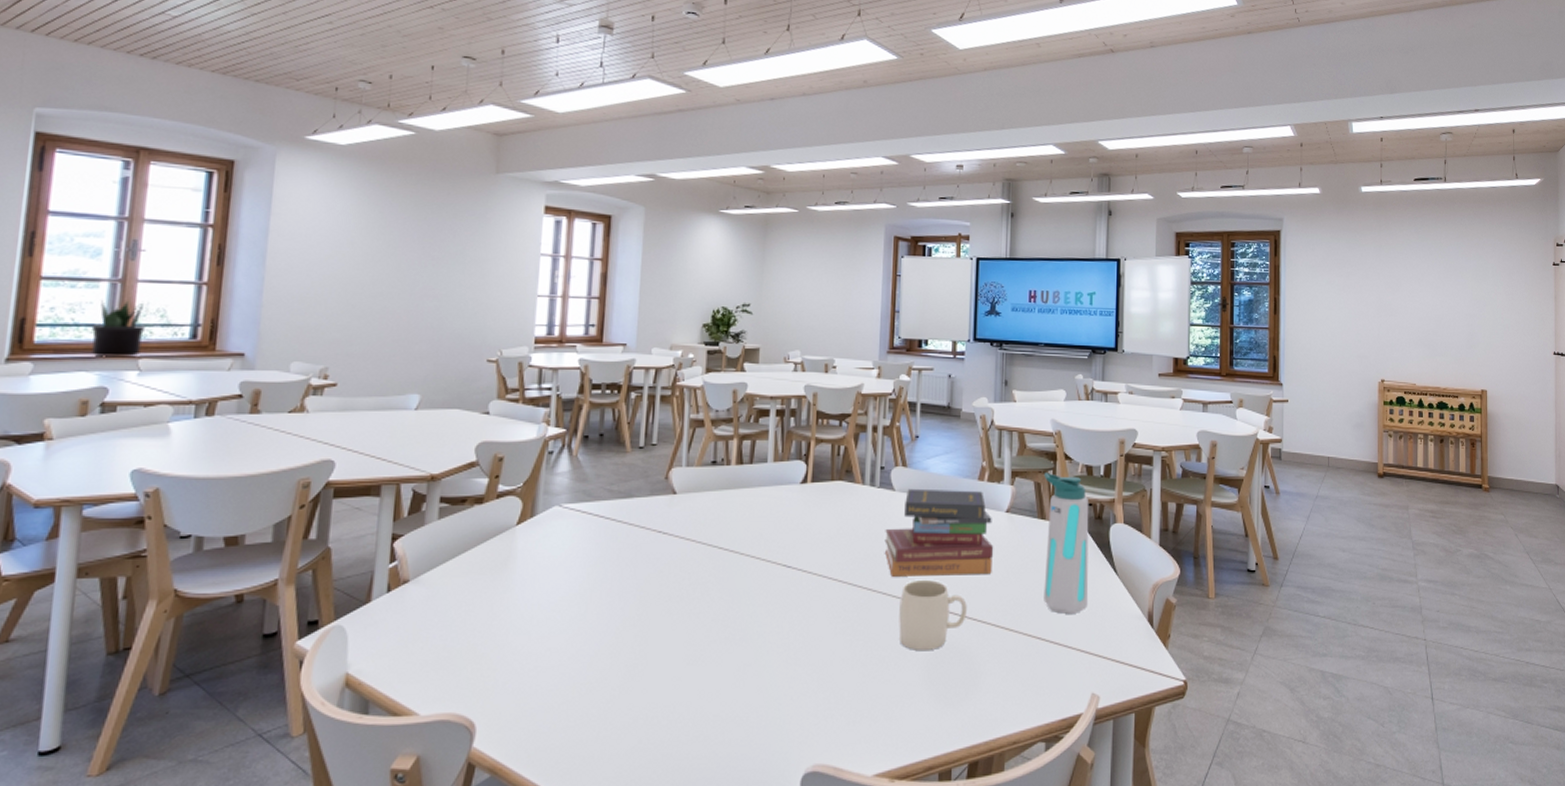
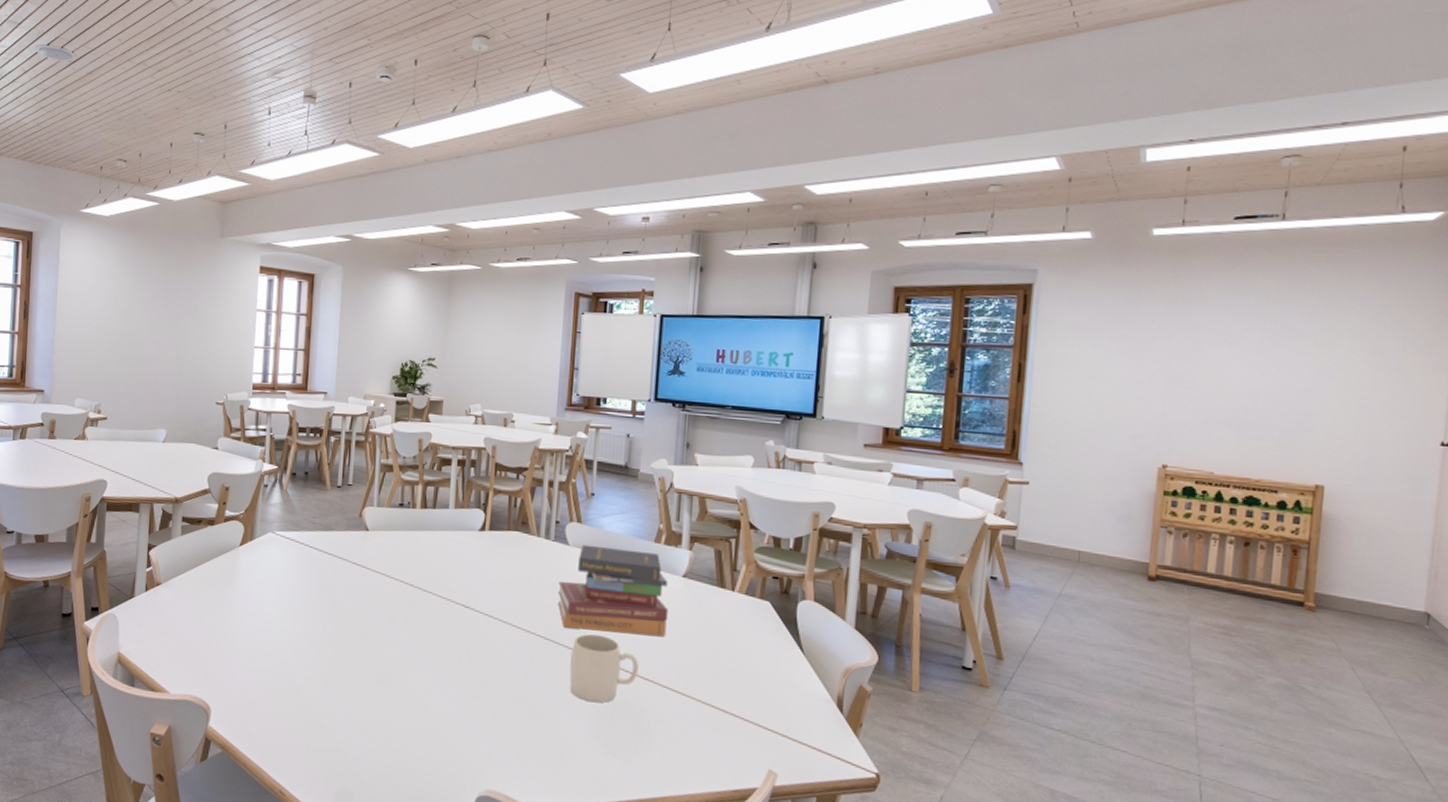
water bottle: present [1044,473,1089,615] -> none [720,541,775,688]

